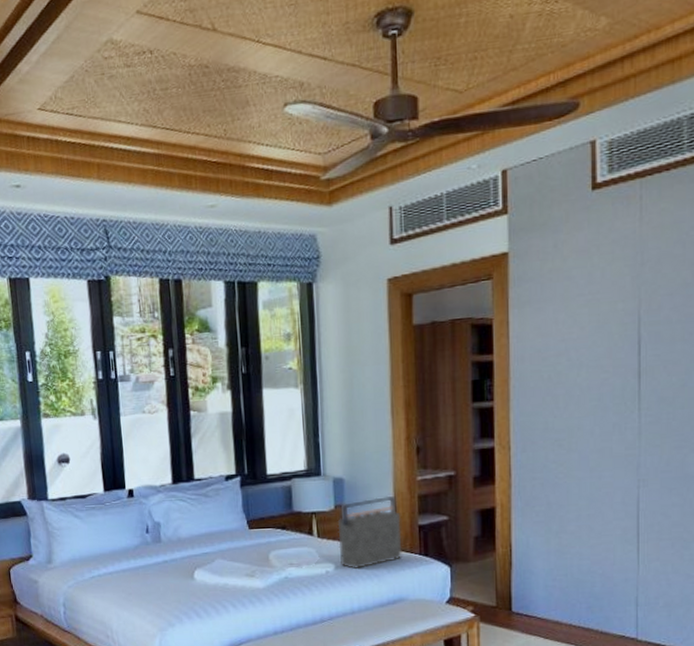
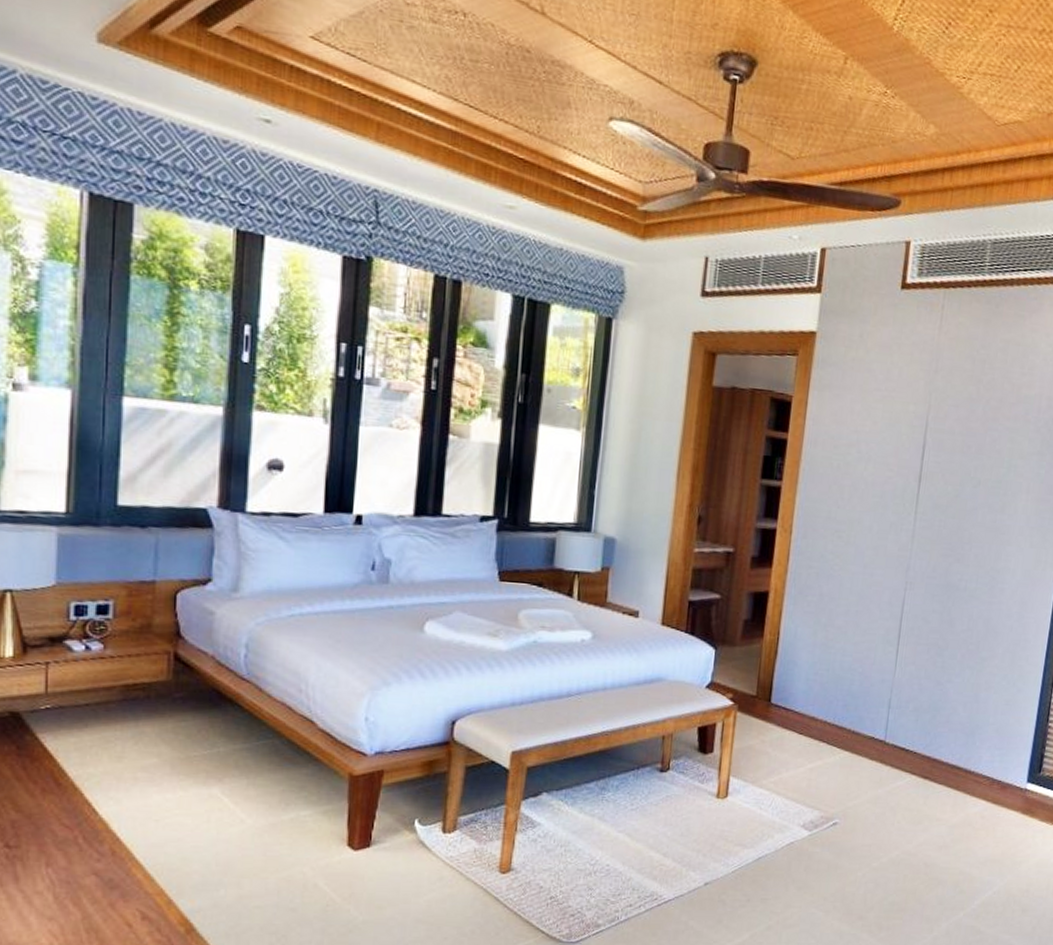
handbag: present [337,495,403,570] -> none [599,564,672,642]

